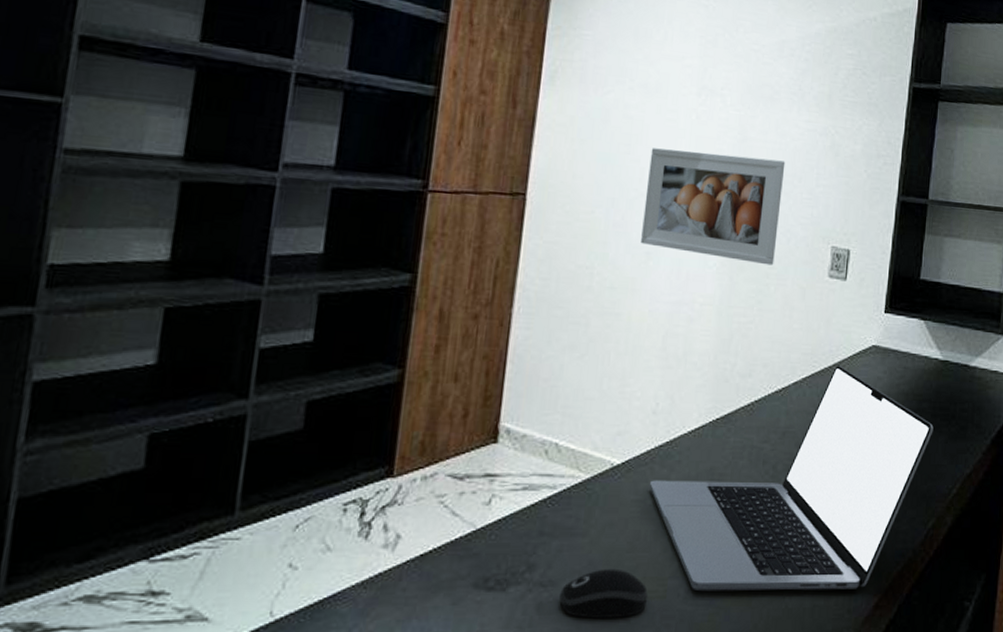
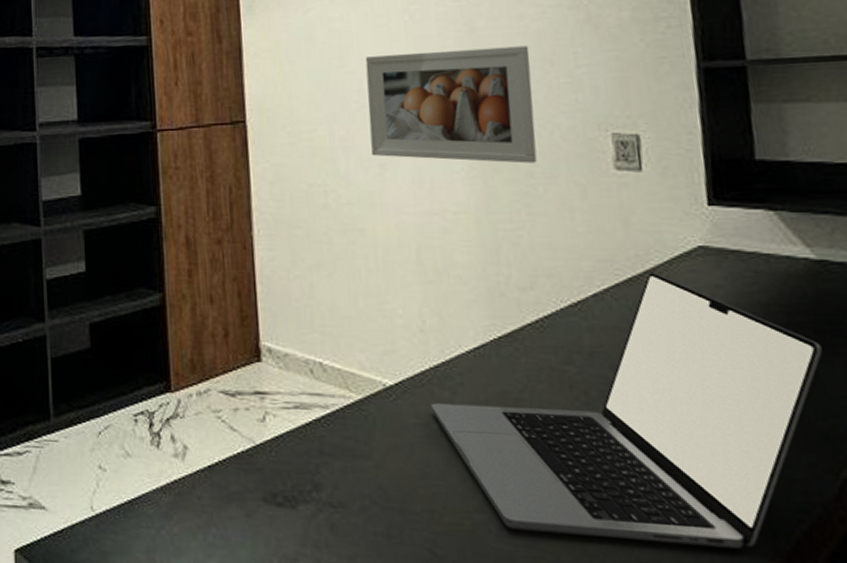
computer mouse: present [560,568,648,619] -> none [352,494,453,550]

